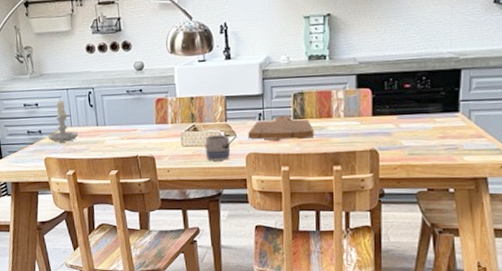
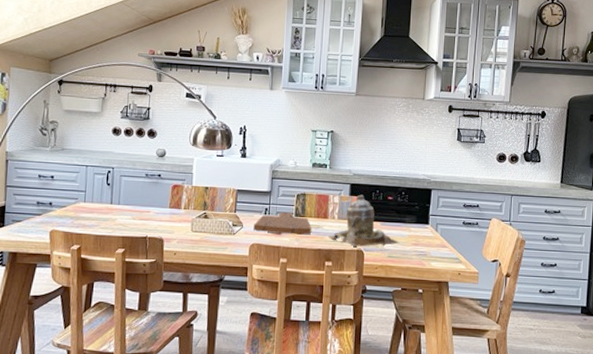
candle: present [47,99,79,142] -> none [57,174,91,217]
mug: present [205,135,231,161] -> none [212,224,237,248]
teapot: none [334,85,422,146] -> present [328,194,399,247]

